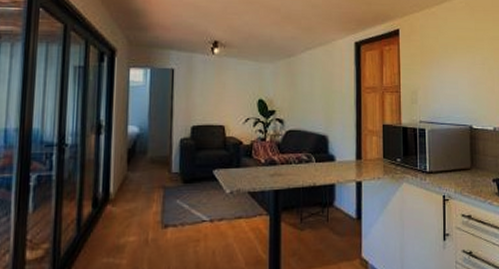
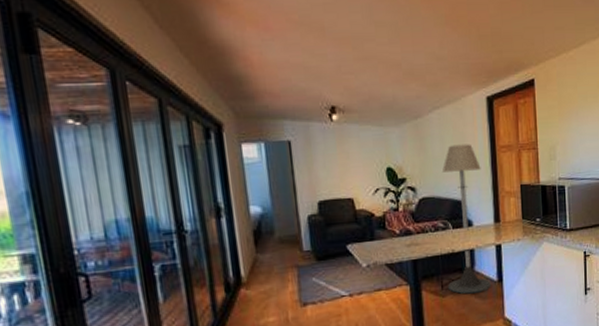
floor lamp: none [307,83,350,230] -> present [442,144,491,294]

